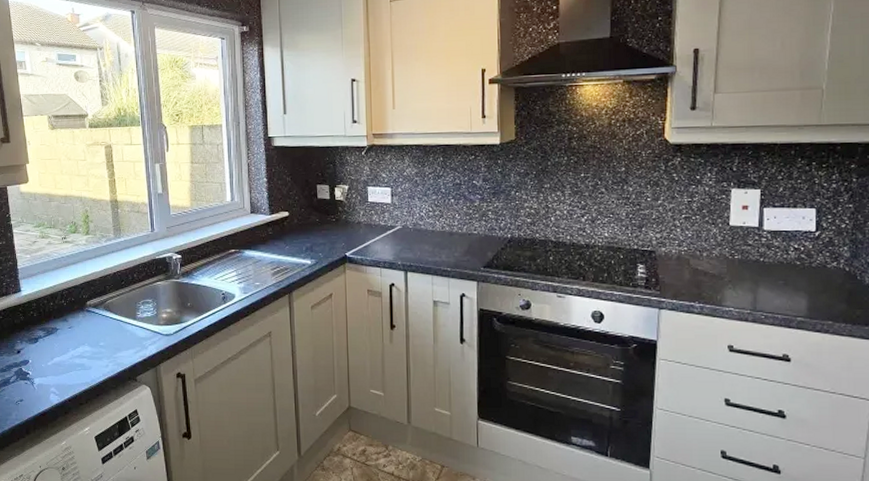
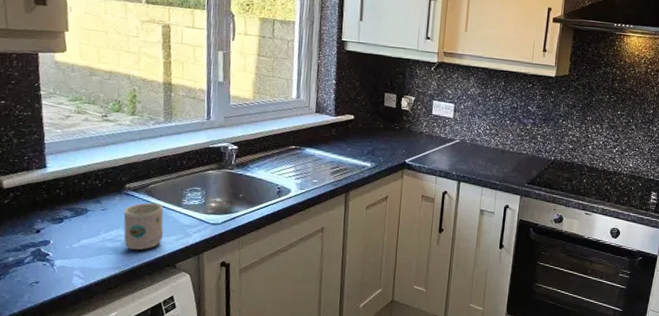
mug: none [87,317,123,366] -> present [123,202,164,251]

